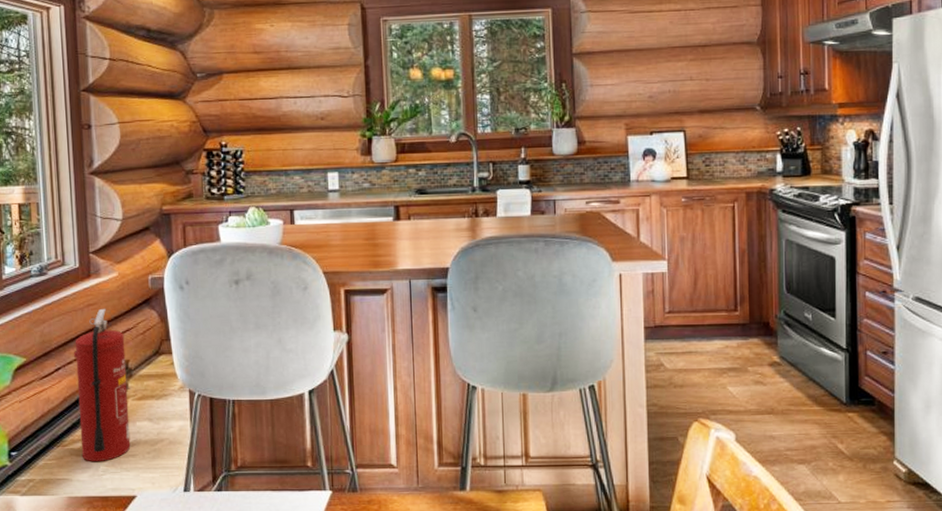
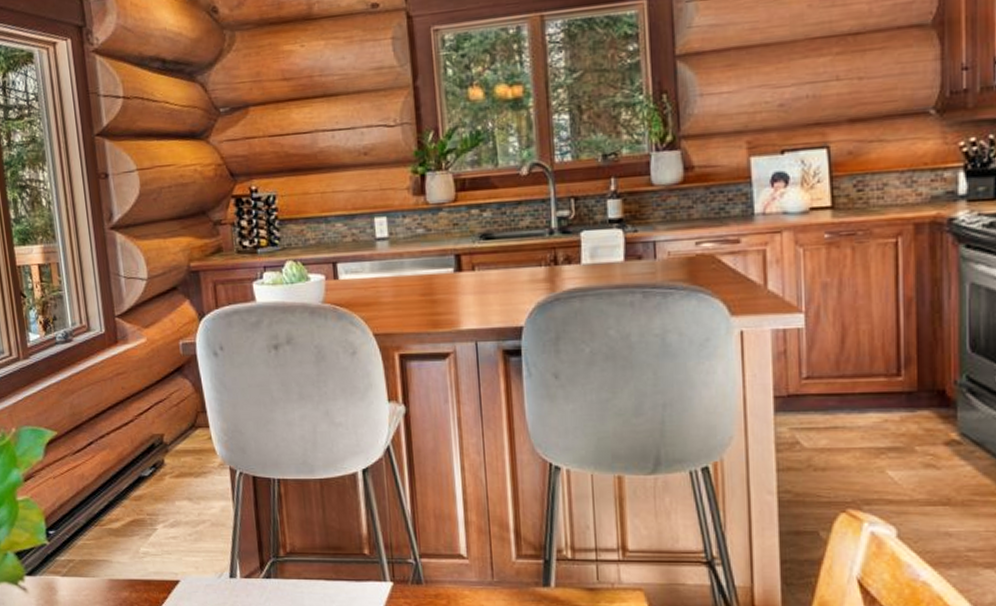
fire extinguisher: present [73,308,131,462] -> none [104,377,171,544]

